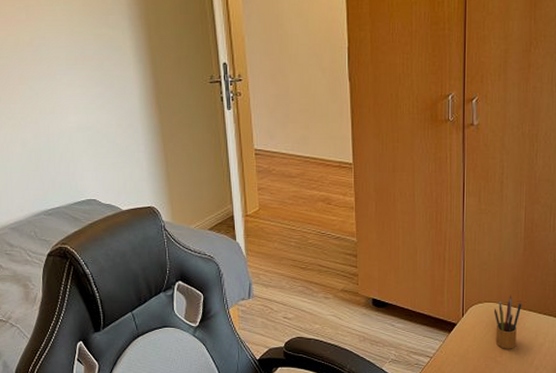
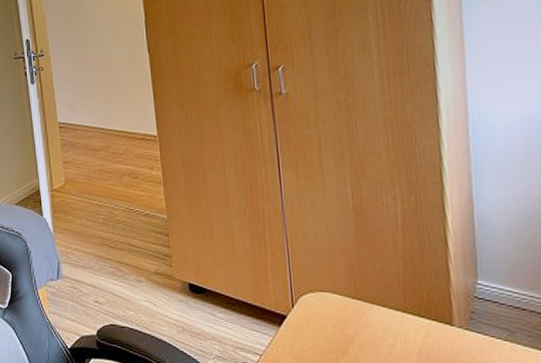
pencil box: present [493,295,522,349] -> none [328,283,362,350]

